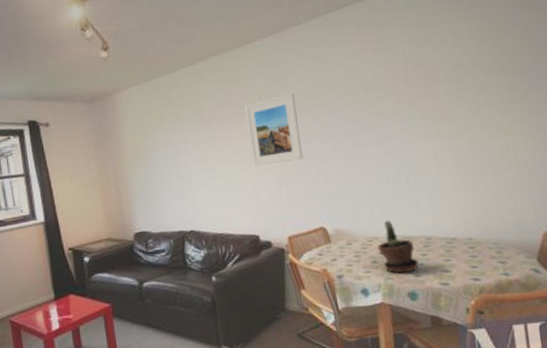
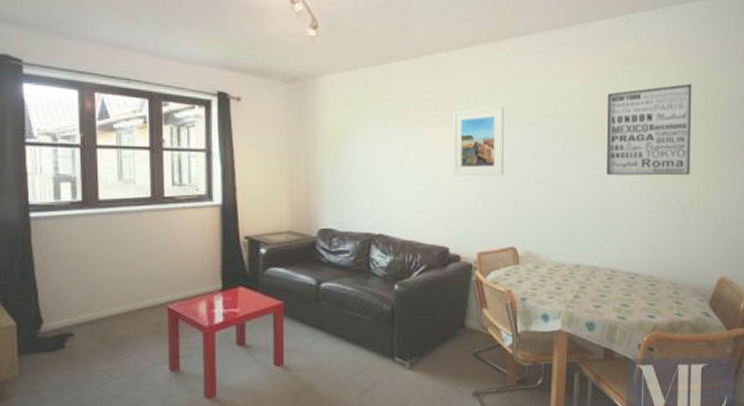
potted plant: present [377,220,419,274] -> none [564,248,600,303]
wall art: none [396,41,496,144] -> present [606,84,692,176]

